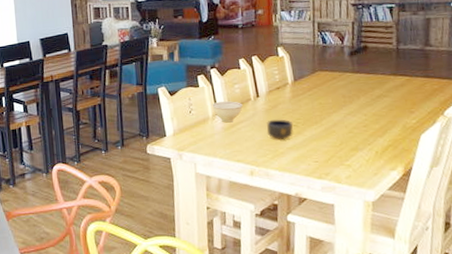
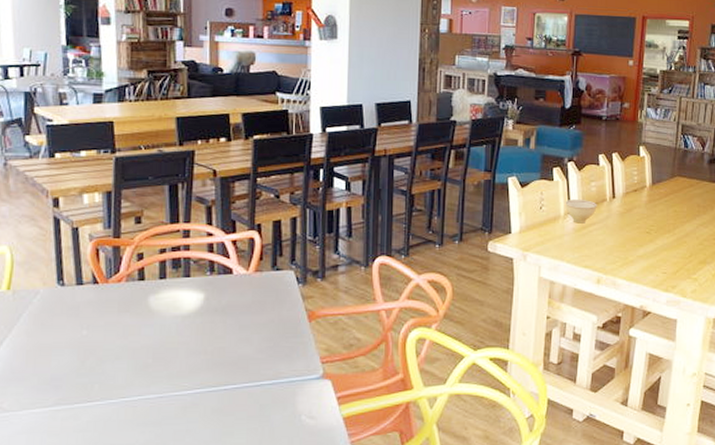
mug: present [266,119,294,141] -> none [619,224,646,248]

